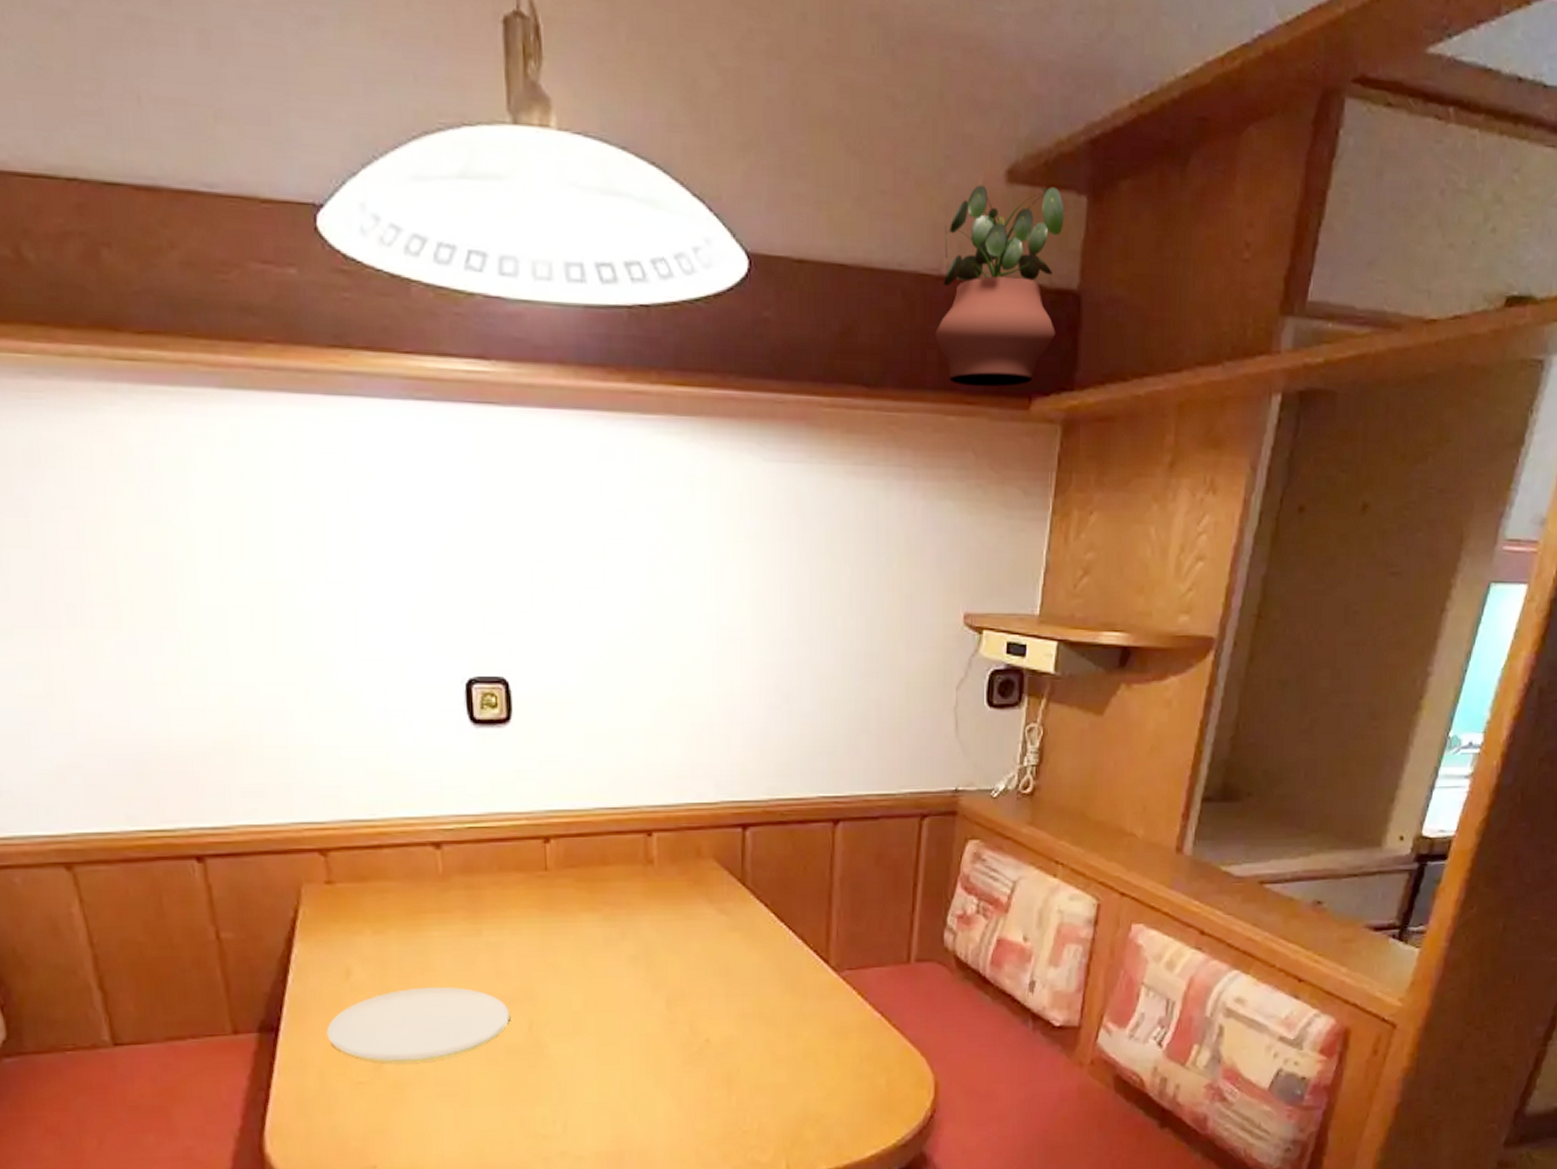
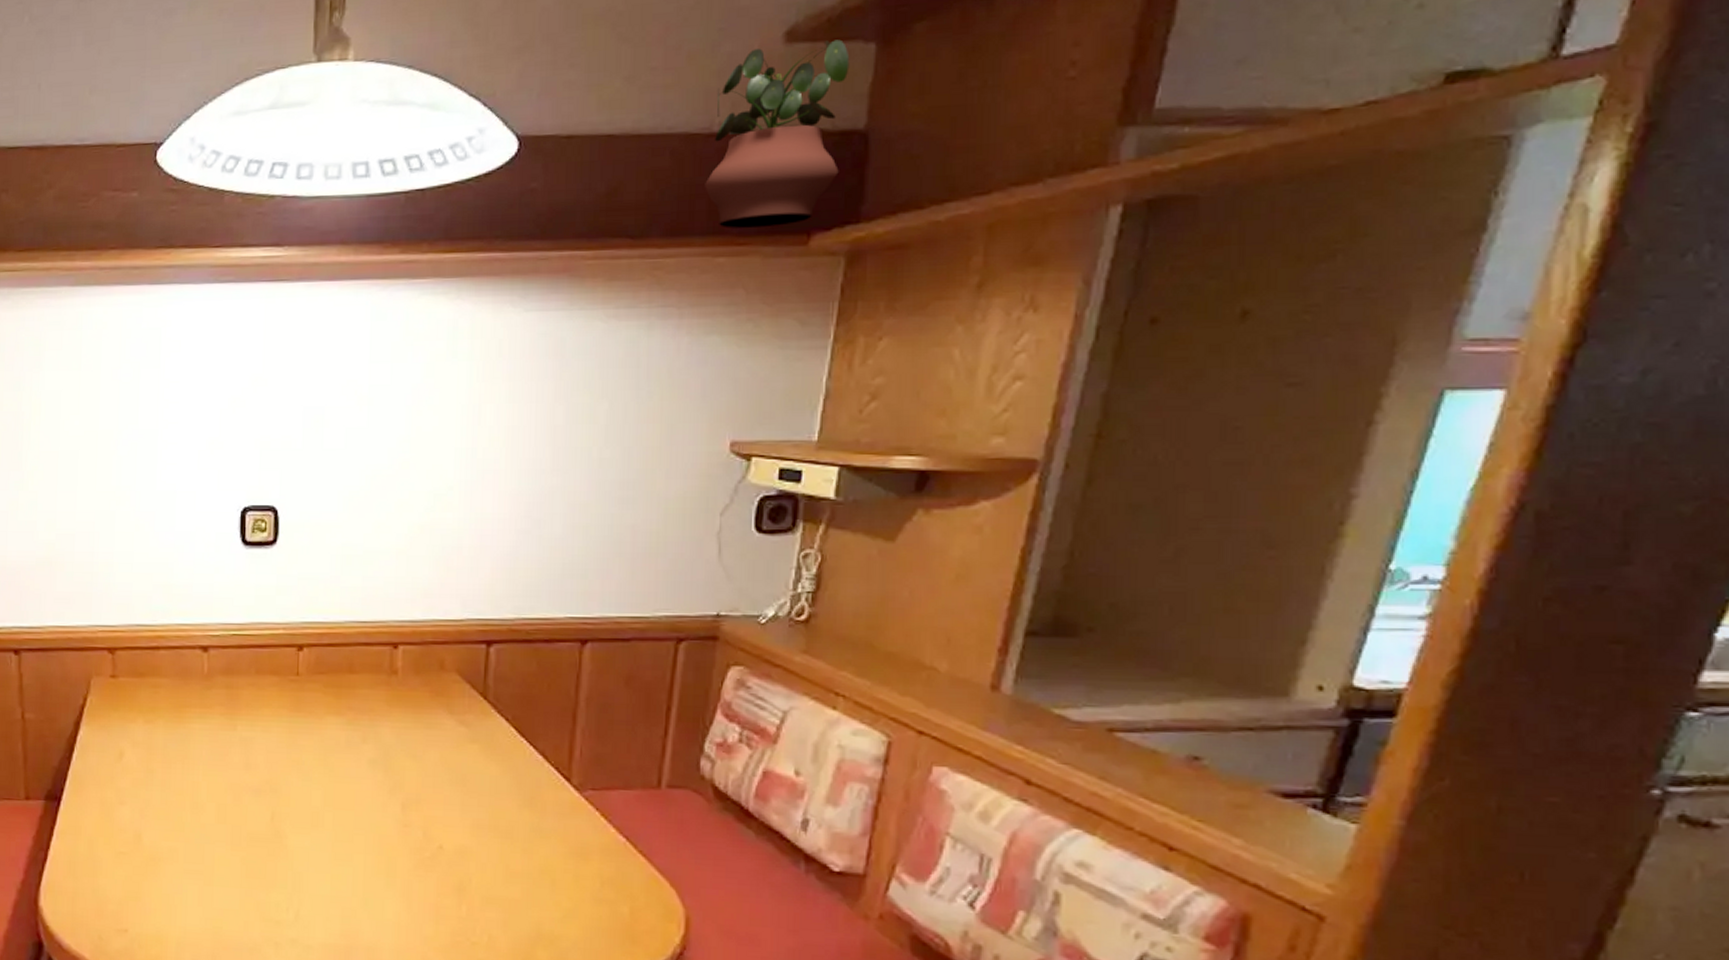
plate: present [326,986,511,1063] -> none [98,772,256,840]

